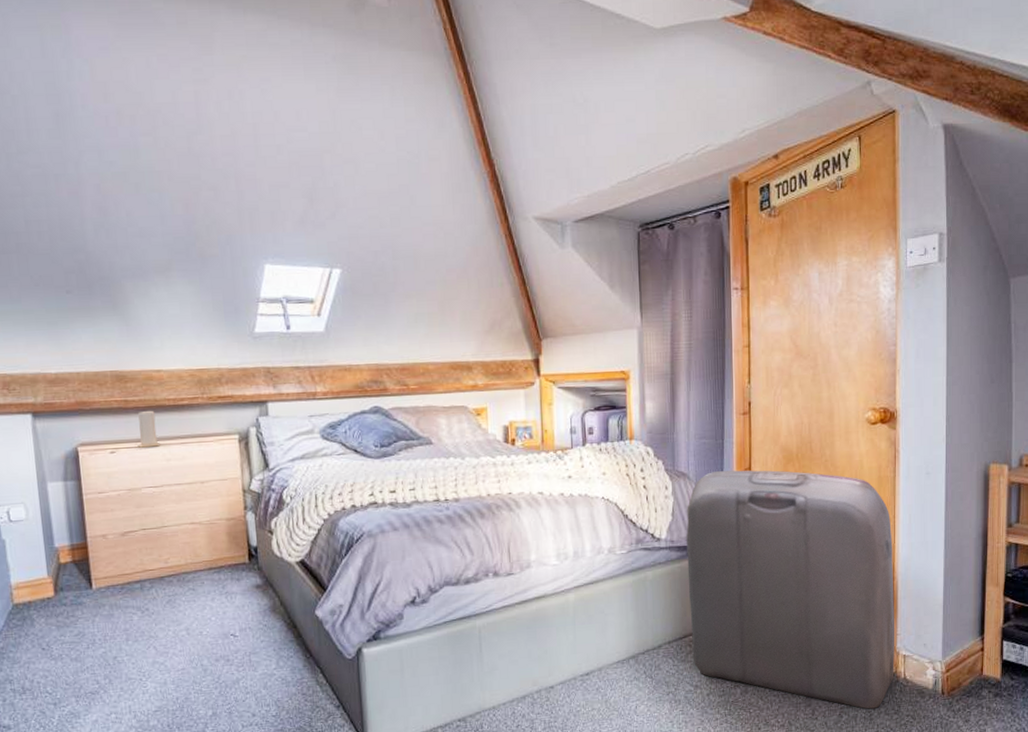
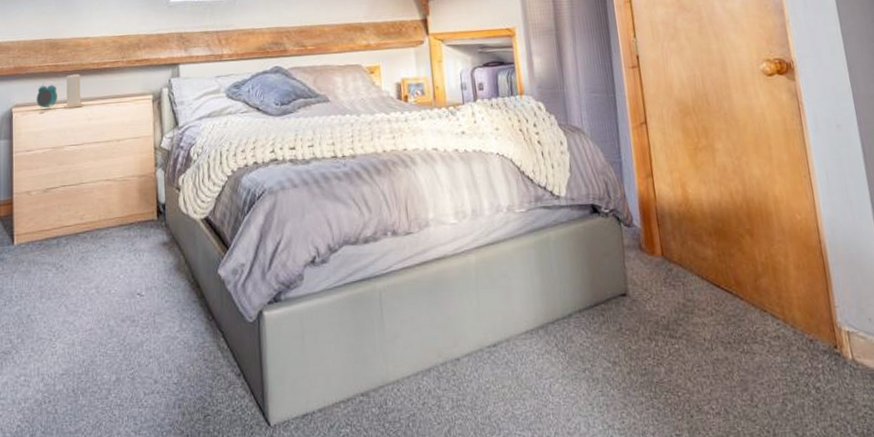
alarm clock: none [104,418,130,450] -> present [36,81,58,110]
suitcase: present [686,470,895,709] -> none [584,124,840,397]

